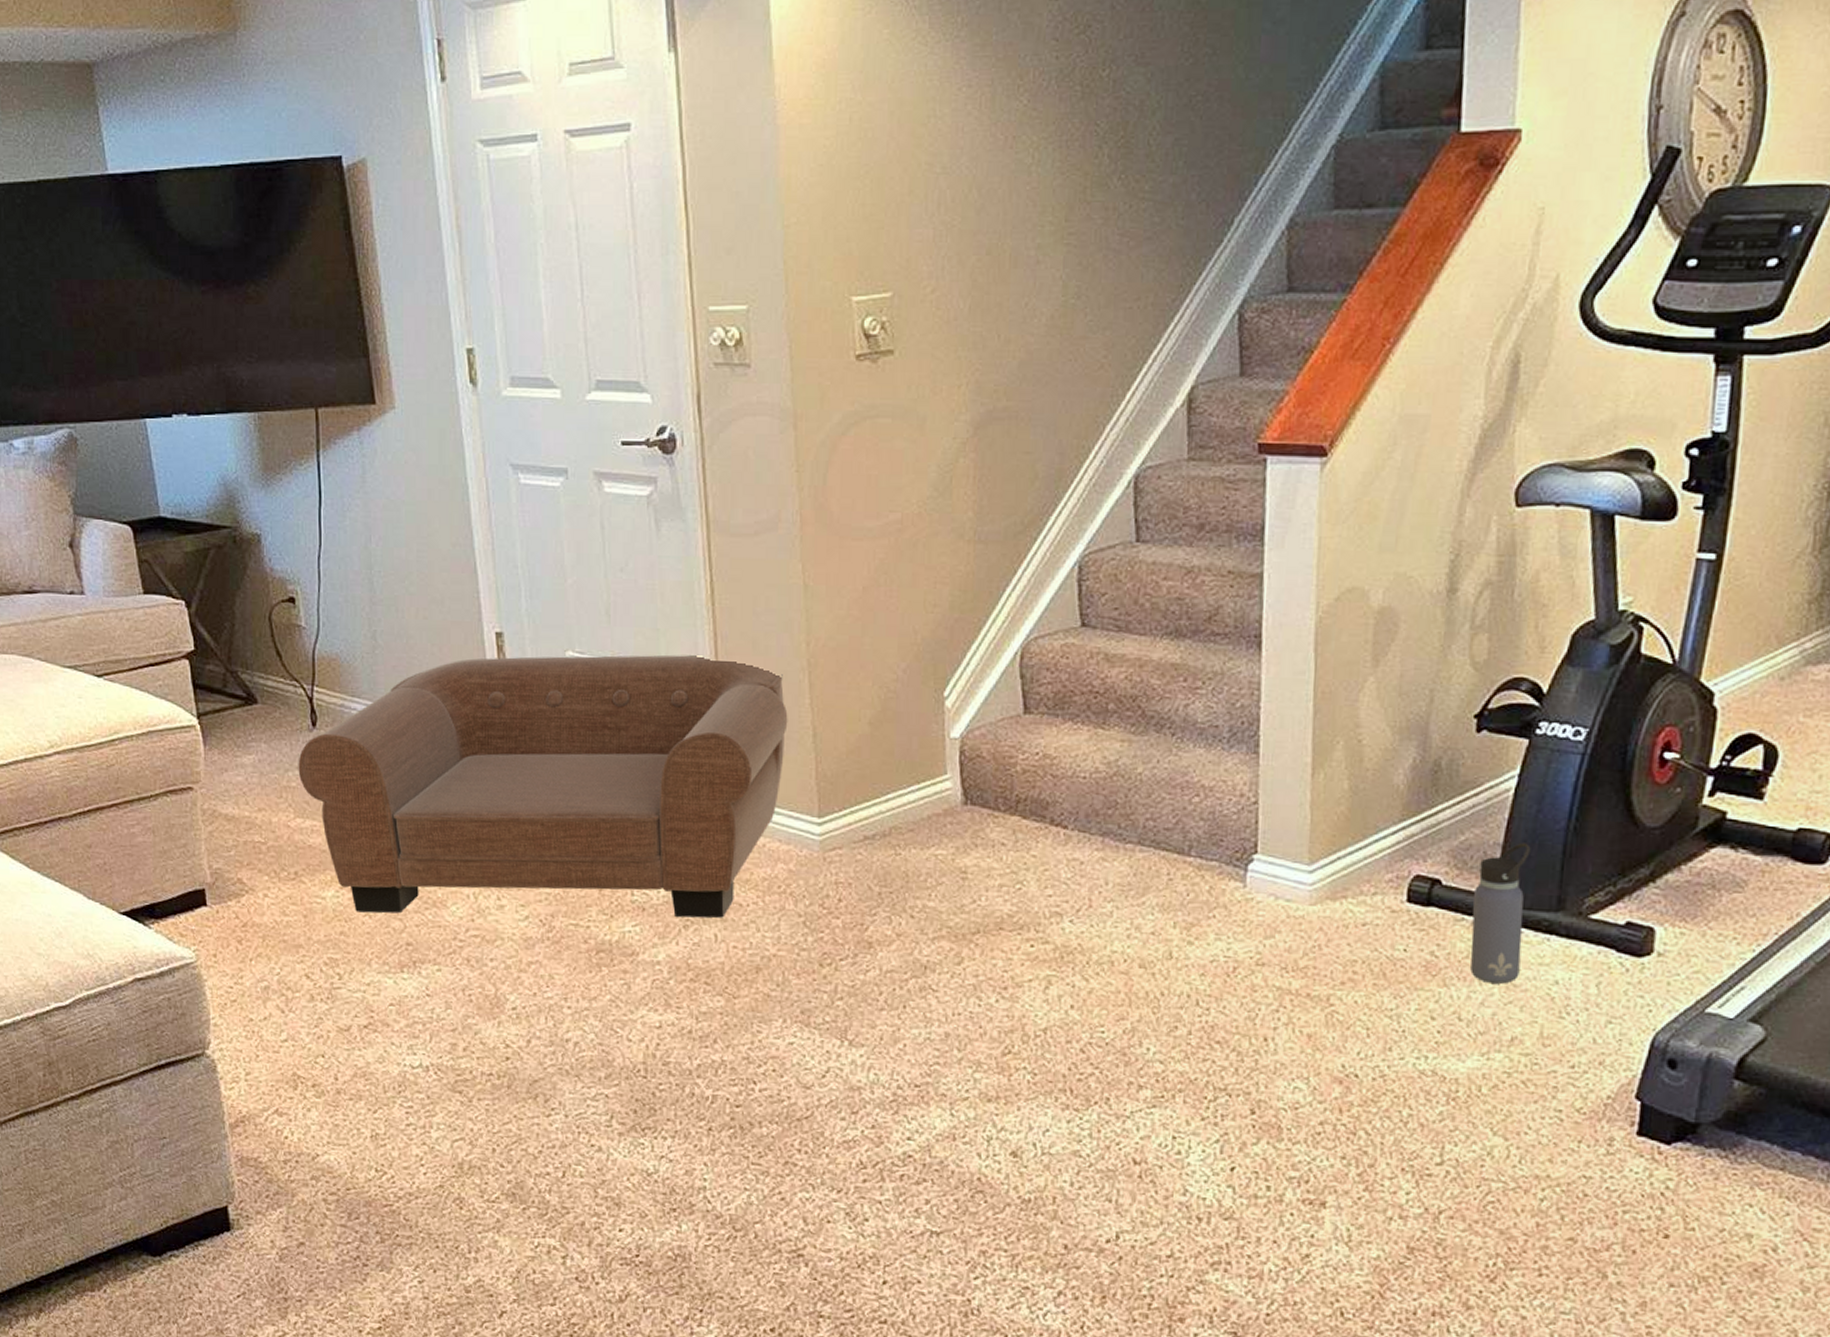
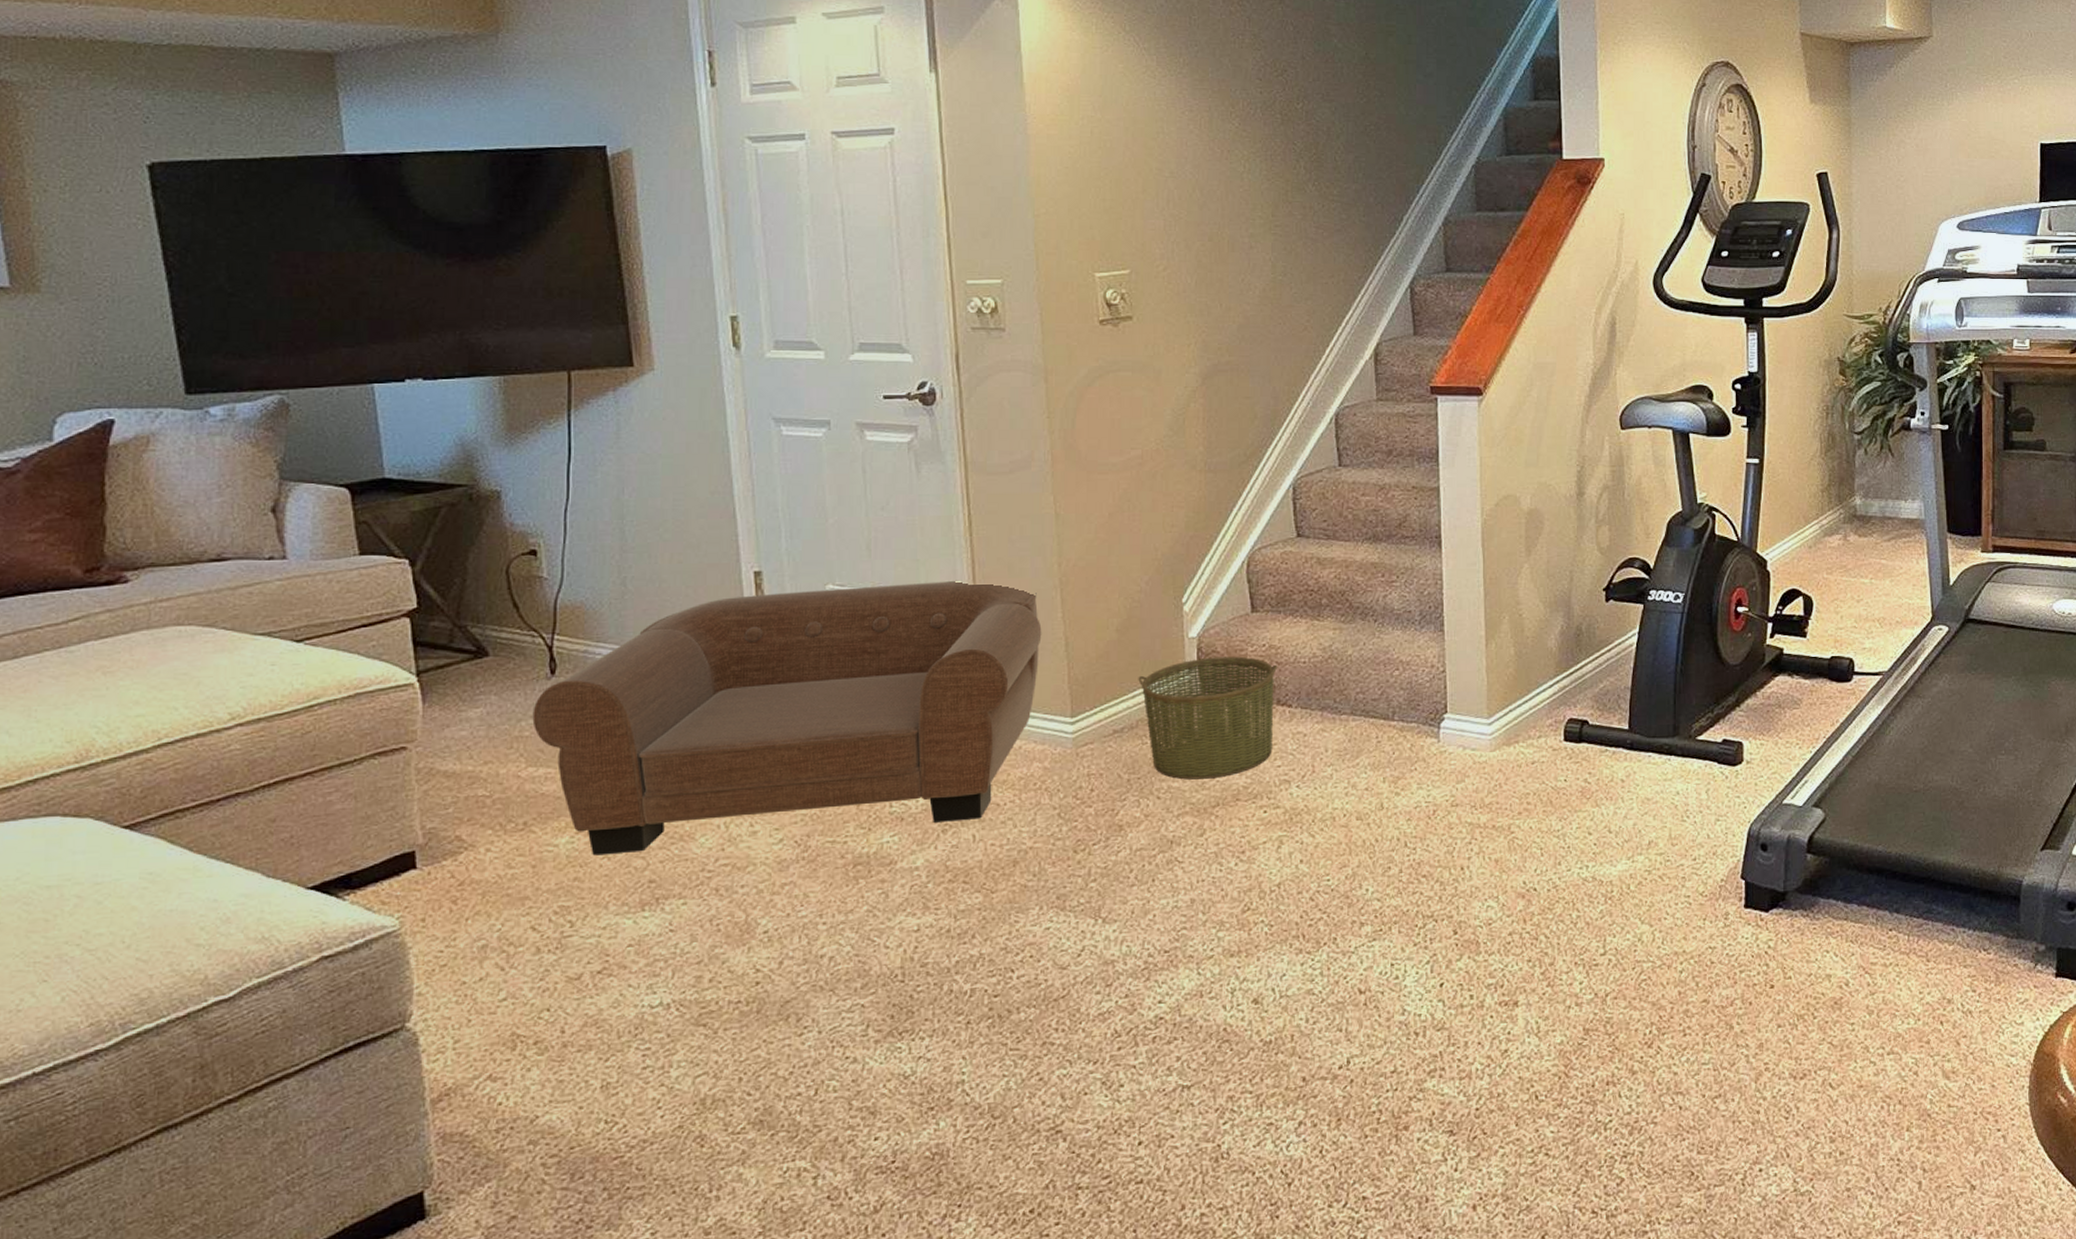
basket: none [892,762,1053,902] -> present [1138,656,1278,780]
water bottle: present [1470,842,1531,984] -> none [1612,685,1651,800]

